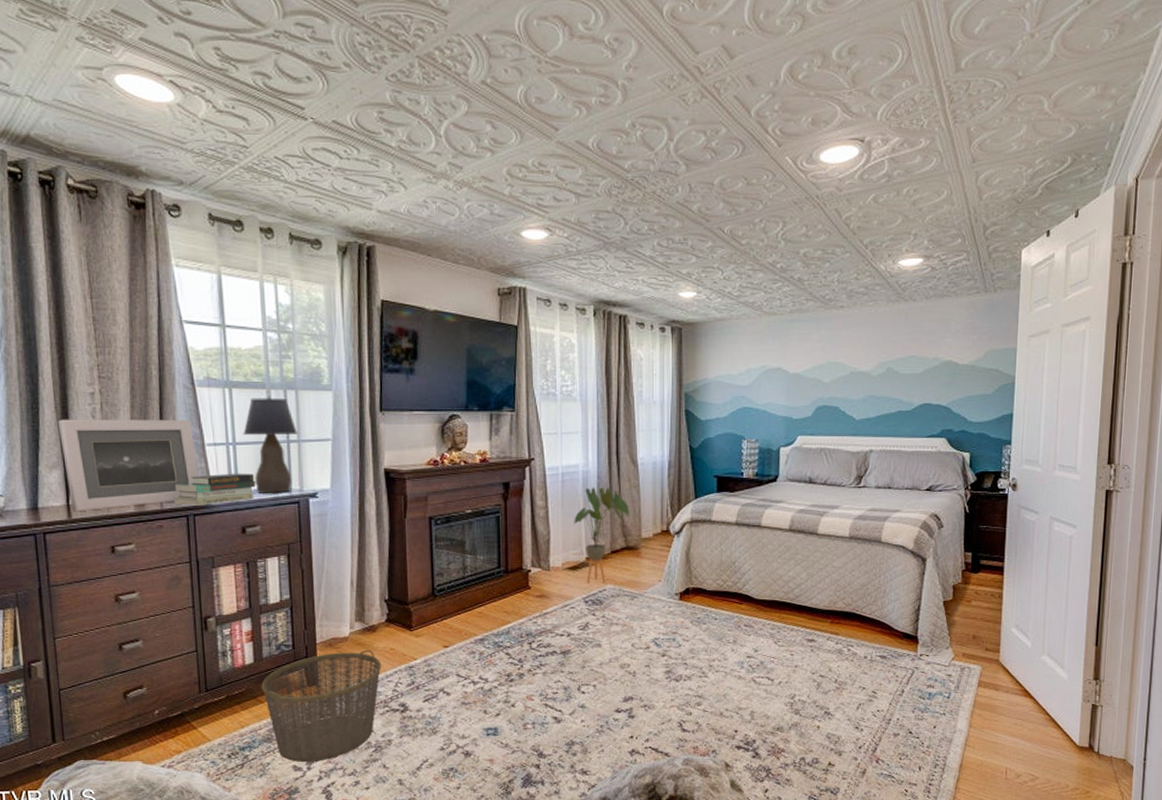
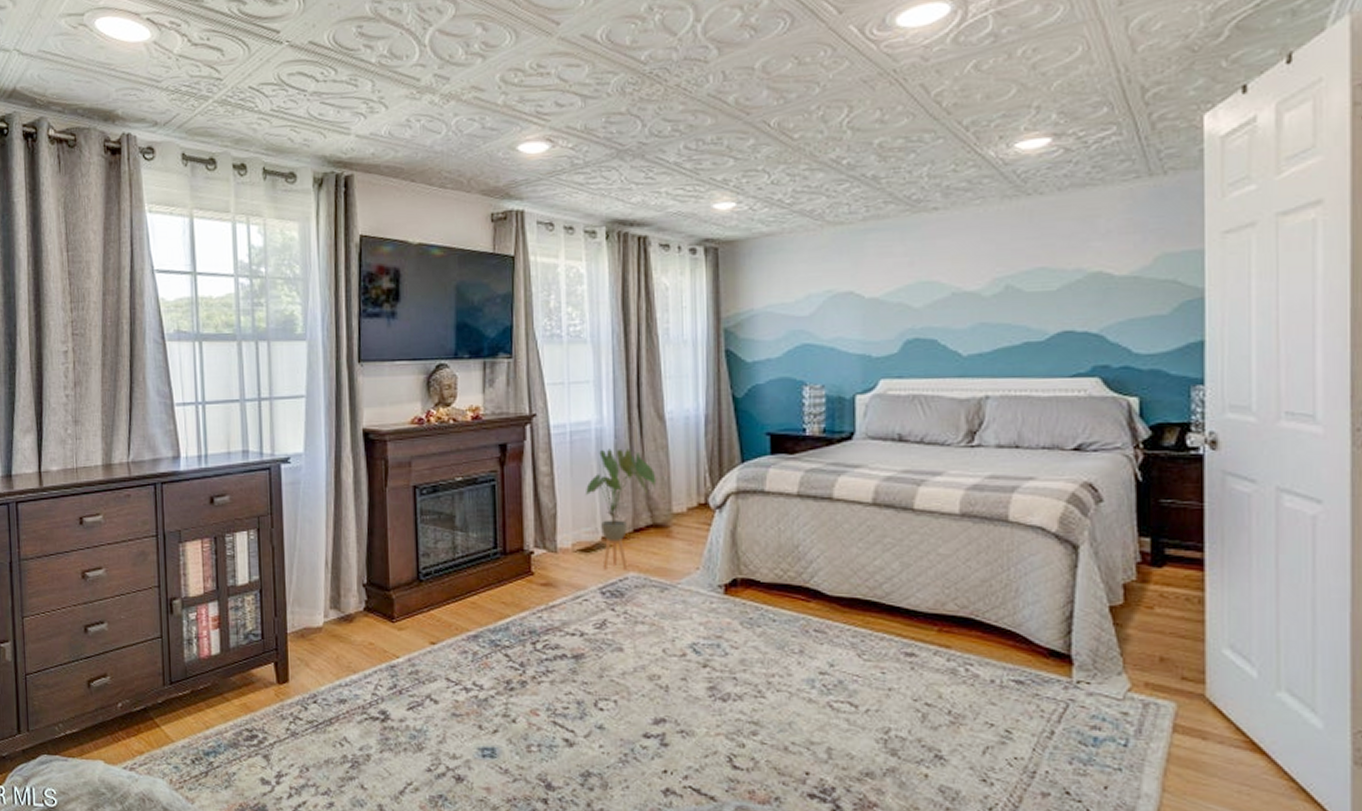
picture frame: present [58,419,199,512] -> none [33,377,168,480]
books: present [174,473,256,506] -> none [142,435,225,473]
table lamp: present [243,396,299,493] -> none [213,349,271,458]
basket: present [261,649,382,762] -> none [228,642,360,775]

